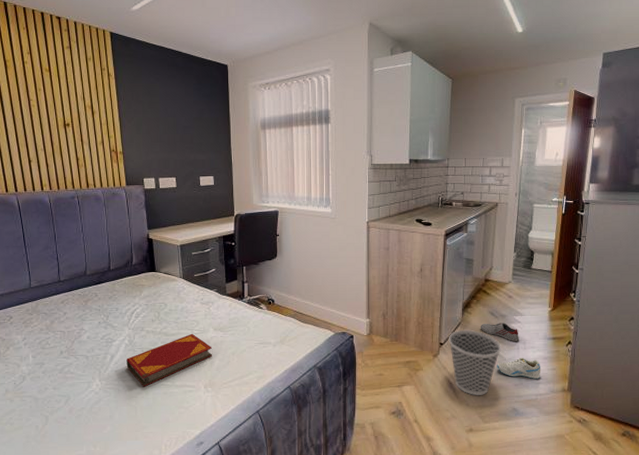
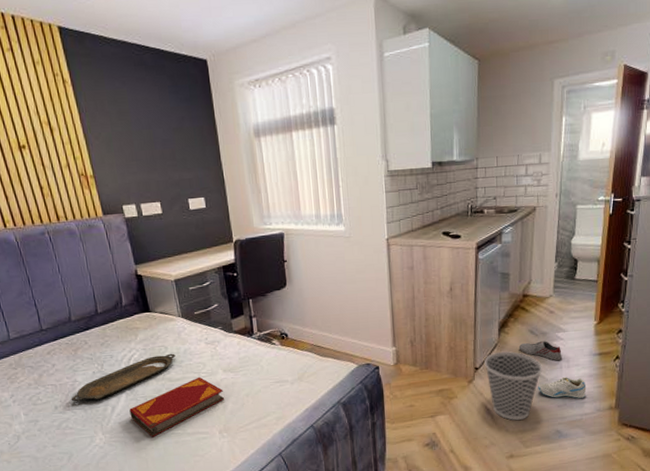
serving tray: none [76,310,173,349] -> present [71,353,176,402]

